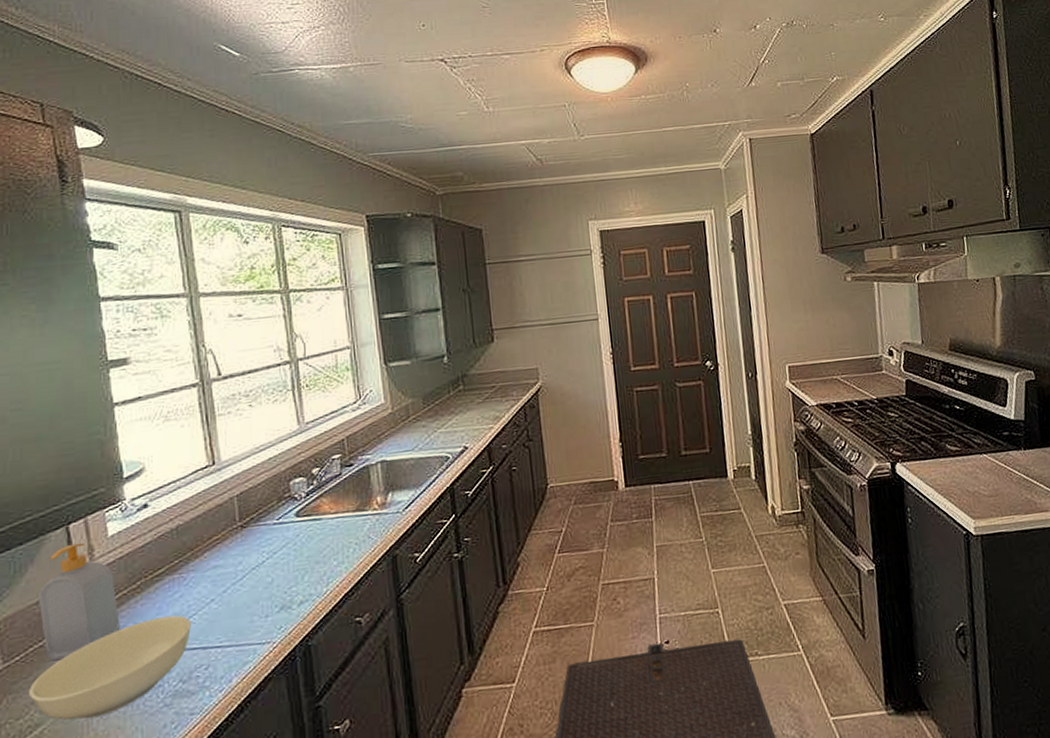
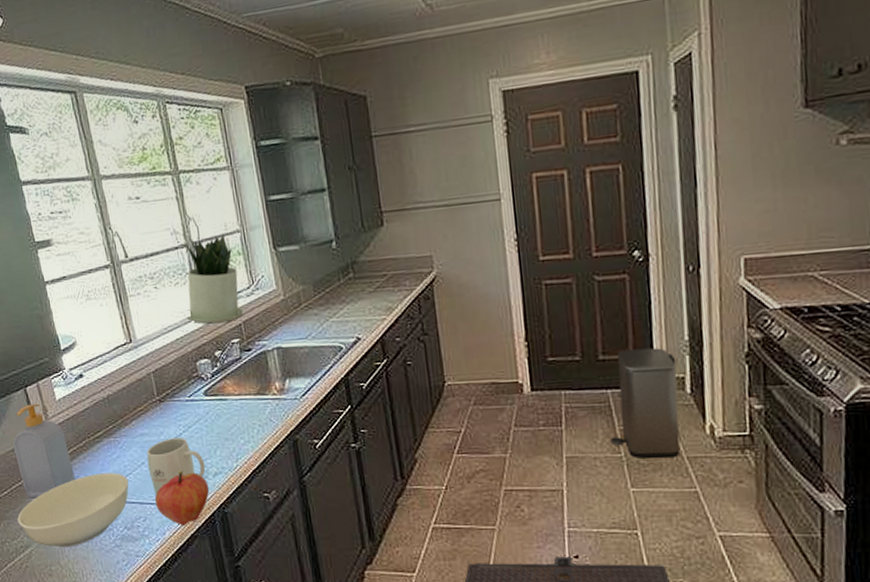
mug: none [219,565,290,635] -> present [146,438,206,495]
fruit: none [222,603,292,669] -> present [154,470,210,526]
planter: none [281,350,348,441] -> present [184,233,244,324]
pedal bin: none [693,442,750,541] -> present [610,347,681,458]

